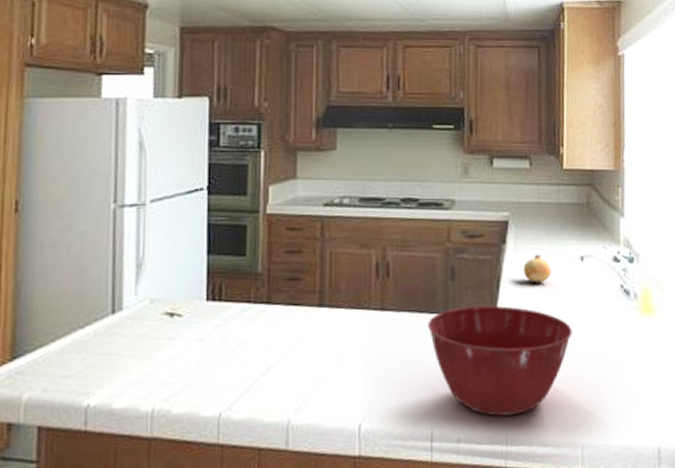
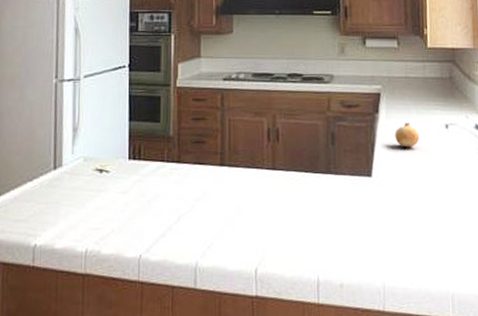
mixing bowl: present [428,305,572,417] -> none [313,166,440,265]

